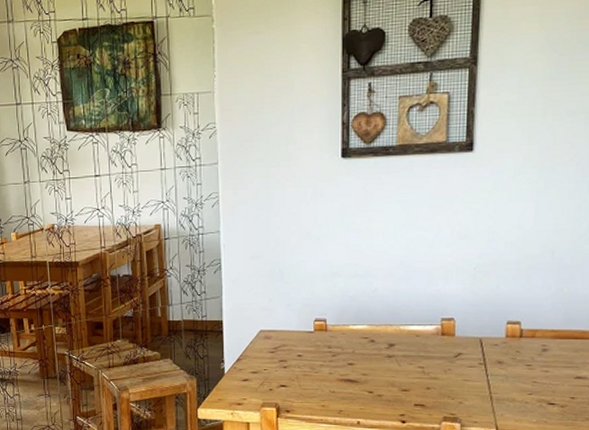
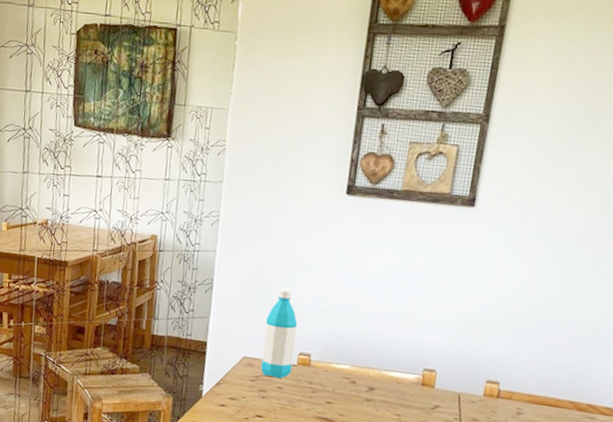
water bottle: none [278,259,310,347] -> present [261,288,298,379]

